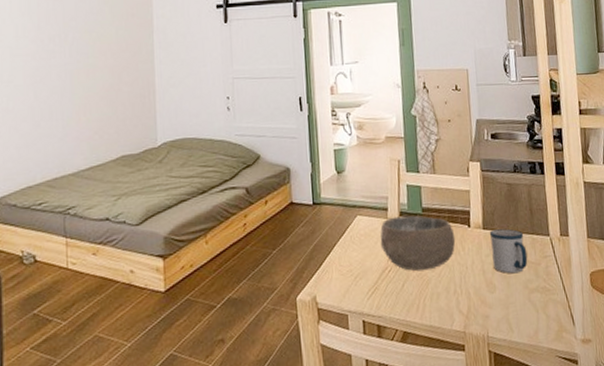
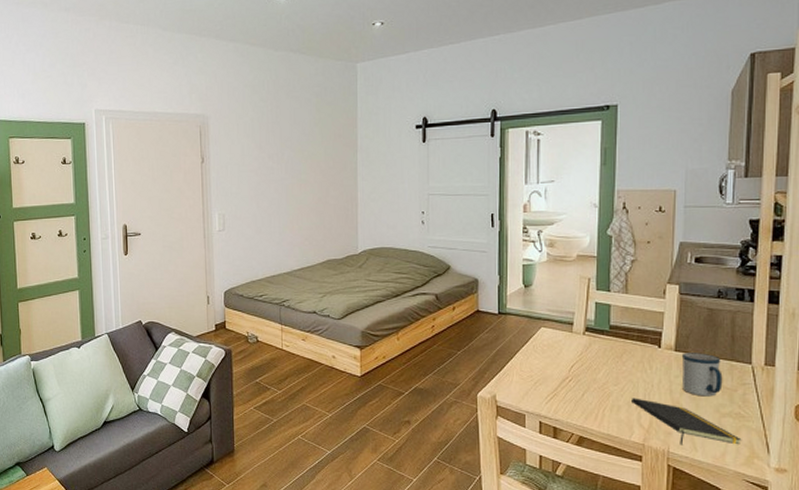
bowl: present [380,215,456,271] -> none [563,331,643,384]
notepad: none [449,282,550,328] -> present [632,398,742,446]

